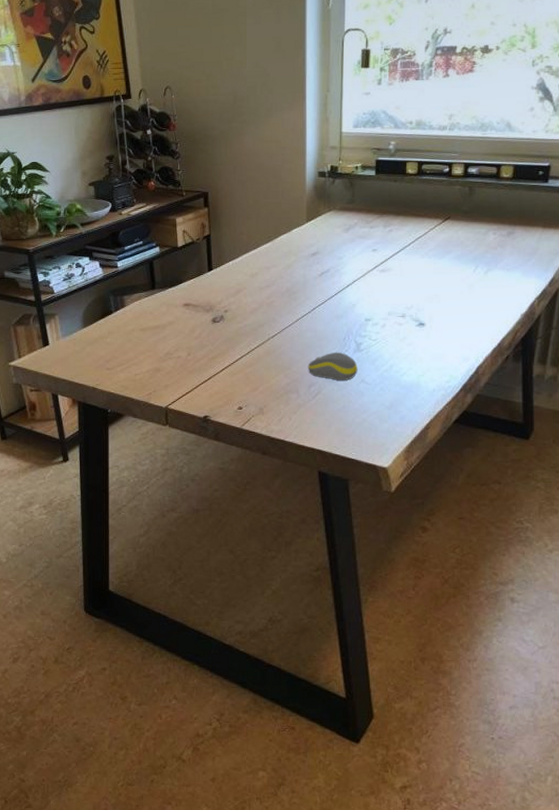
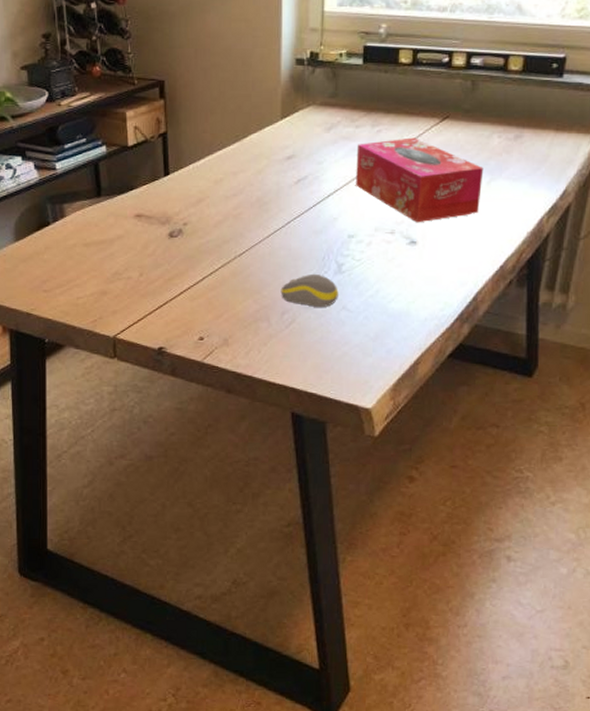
tissue box: none [371,235,481,308] -> present [356,137,484,223]

